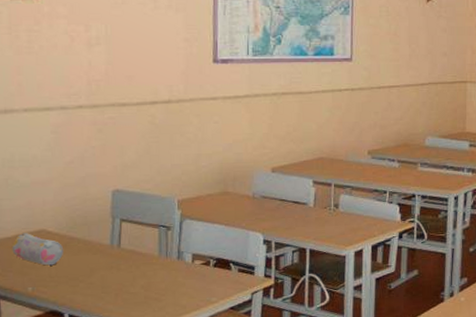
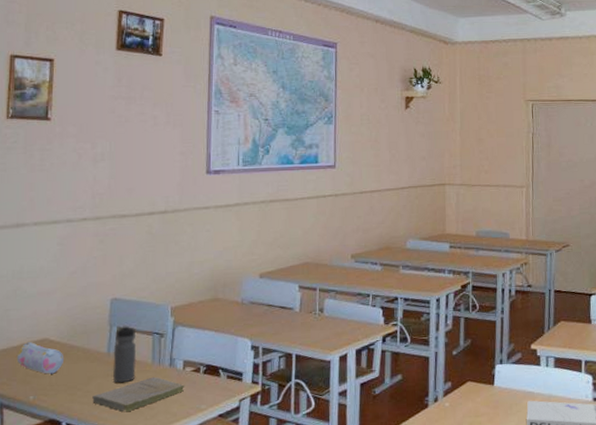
book: none [96,269,194,304] -> present [92,376,185,412]
water bottle: none [117,217,142,276] -> present [113,324,137,383]

